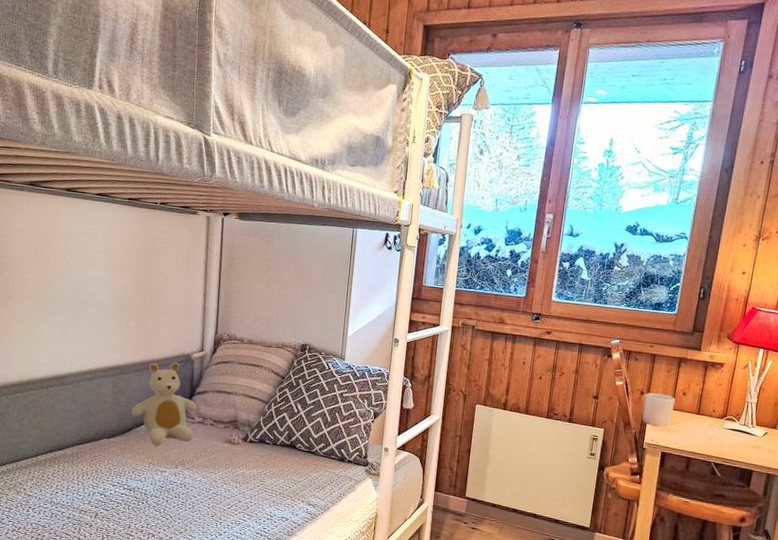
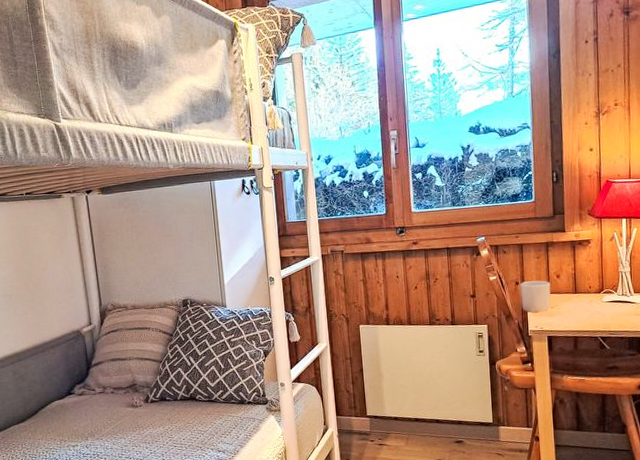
stuffed bear: present [131,362,197,446] -> none [35,340,98,423]

